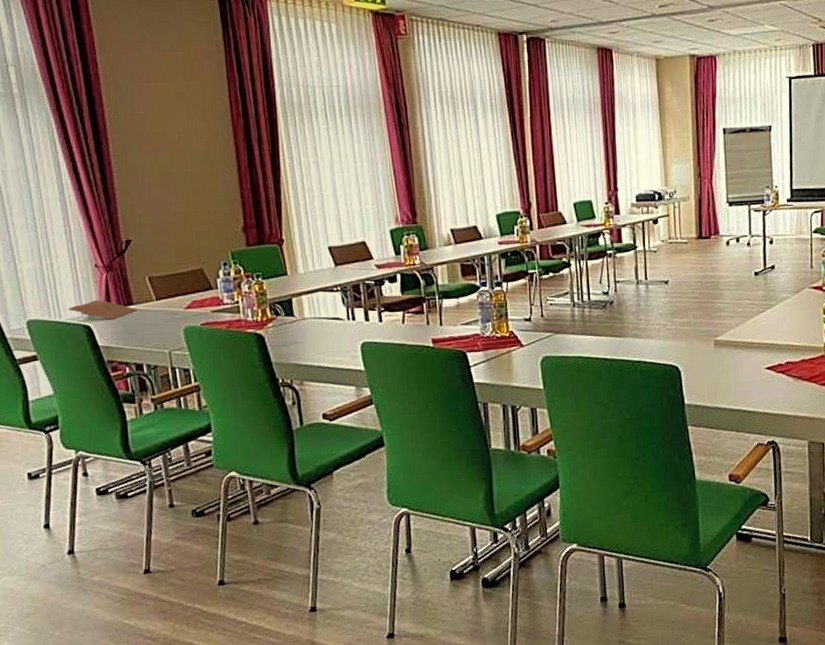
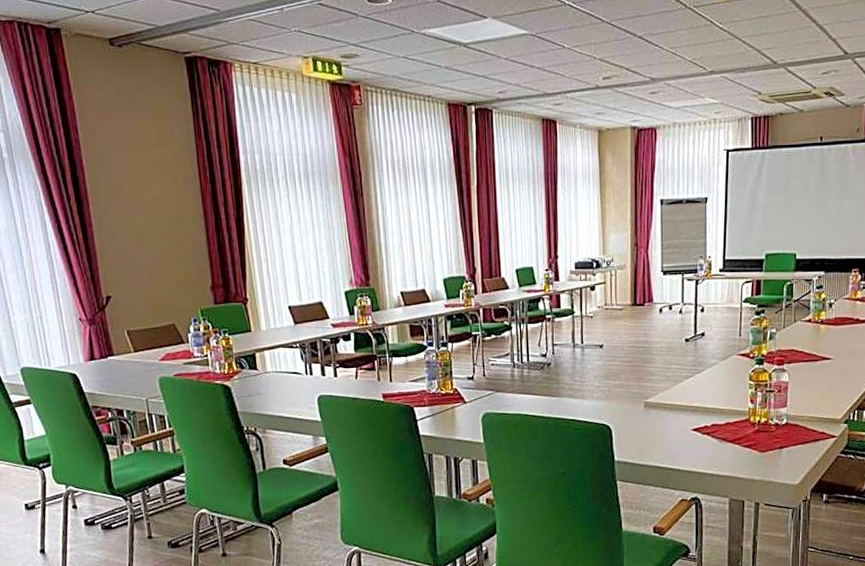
papers: present [68,300,137,320] -> none [57,351,117,369]

